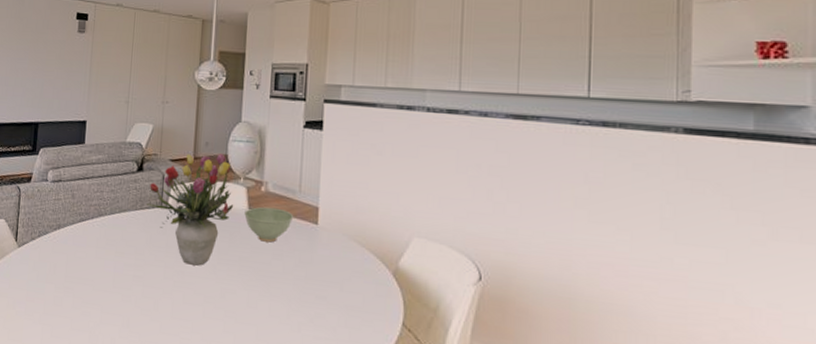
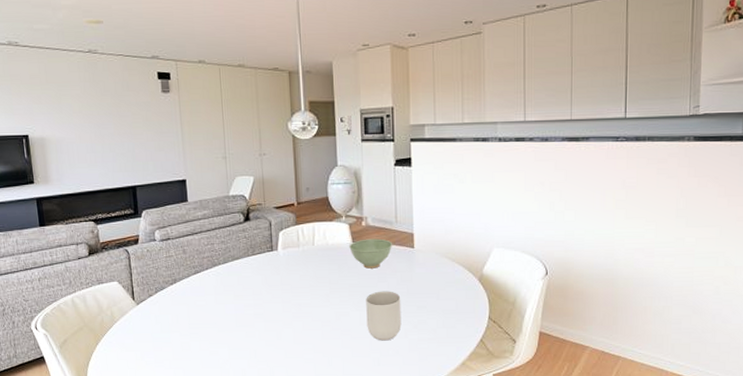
flower arrangement: present [146,154,234,266] -> none [257,197,339,297]
mug: none [254,270,297,333] -> present [366,291,402,341]

